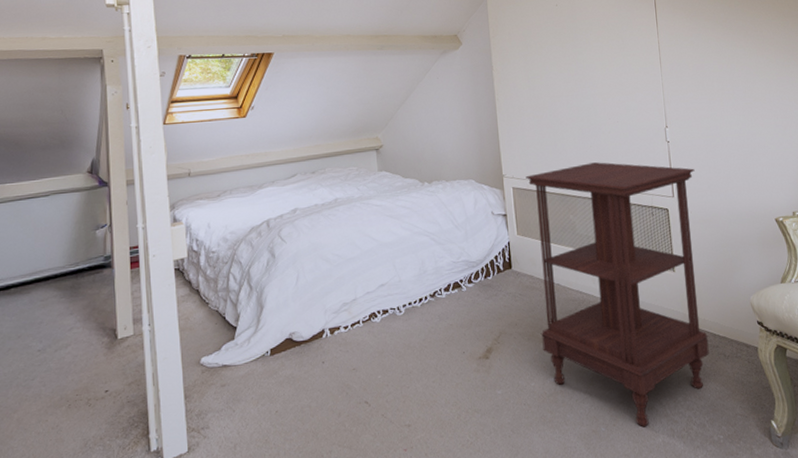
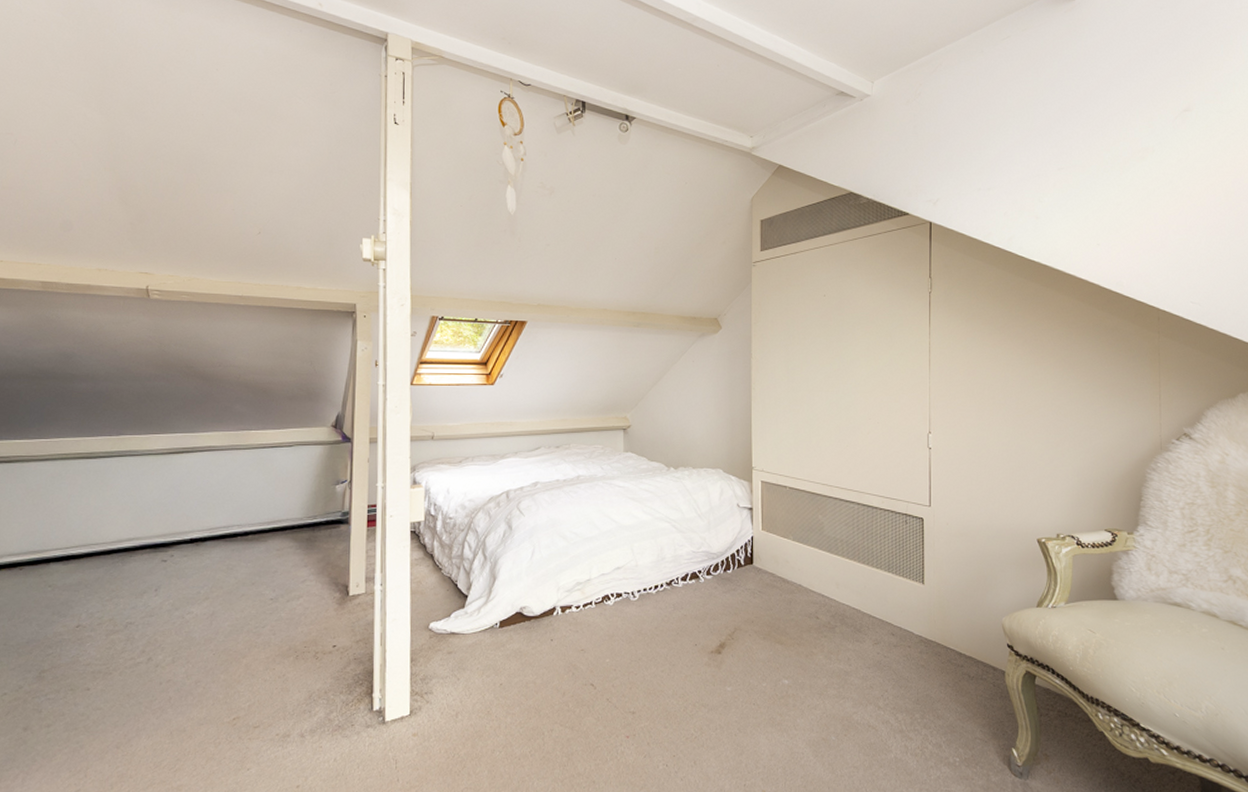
side table: present [526,162,710,427] -> none [776,463,956,741]

